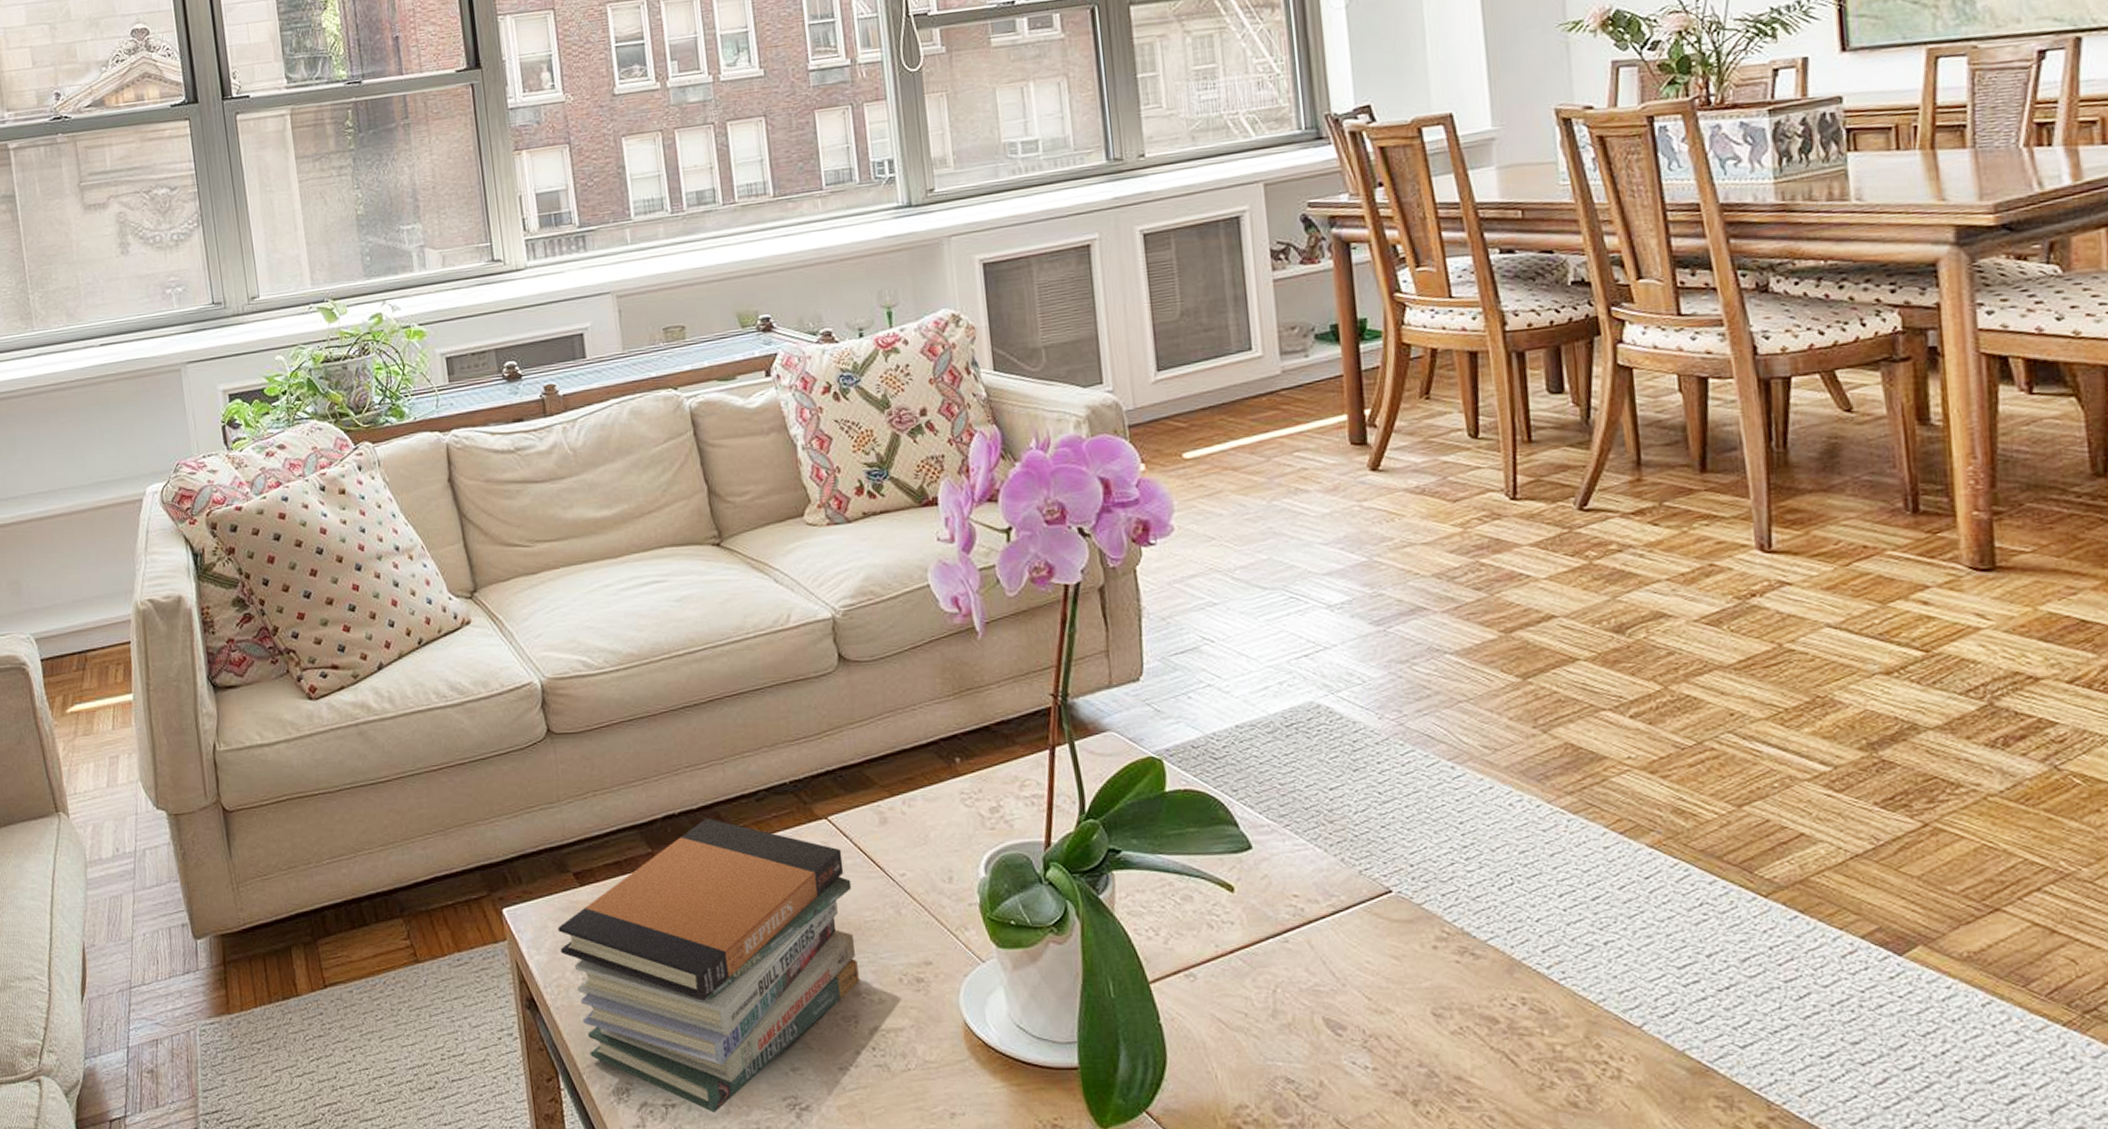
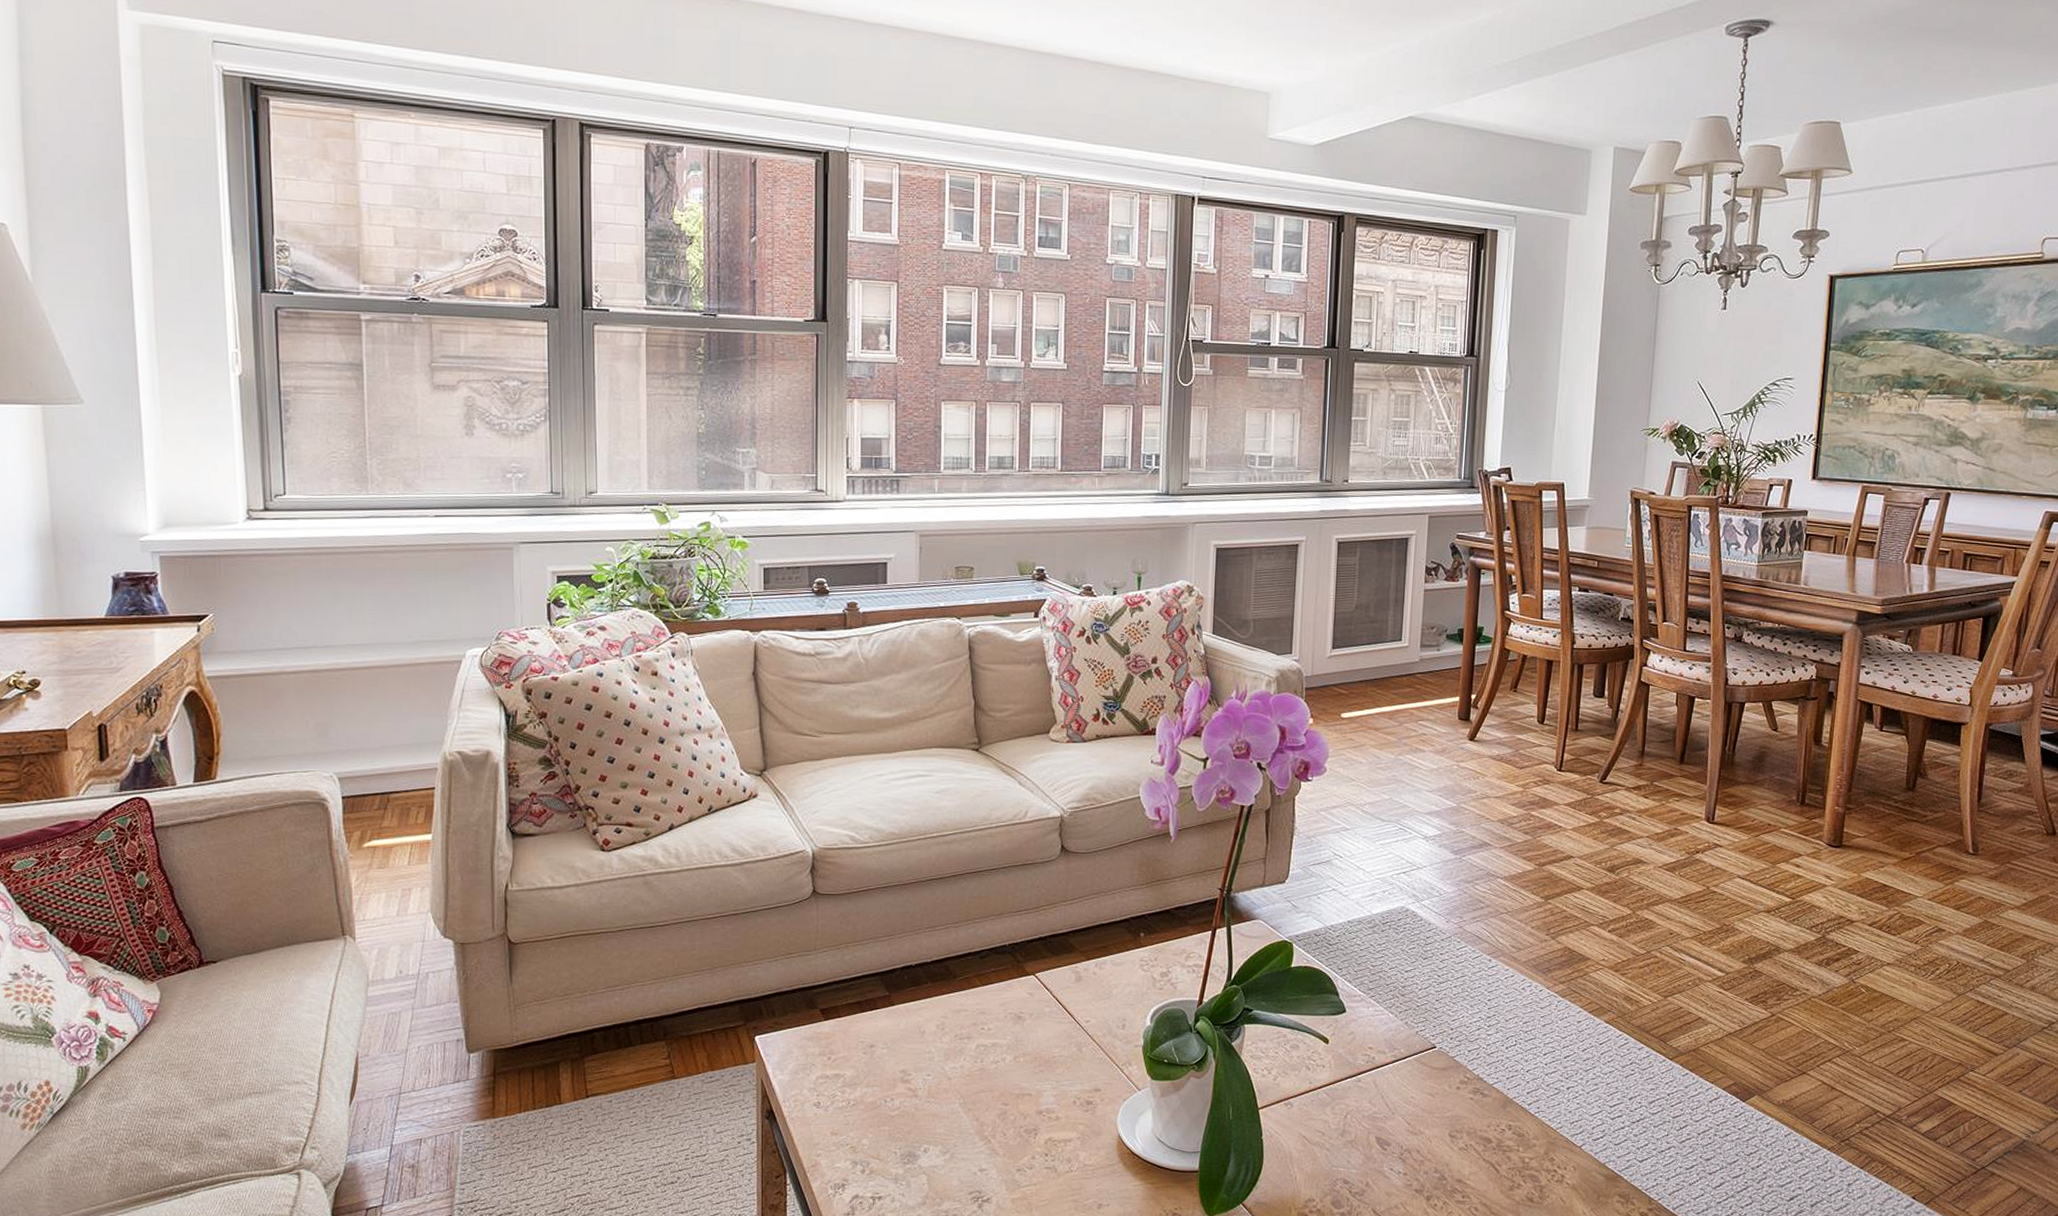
book stack: present [558,818,859,1113] -> none [801,970,1047,1203]

